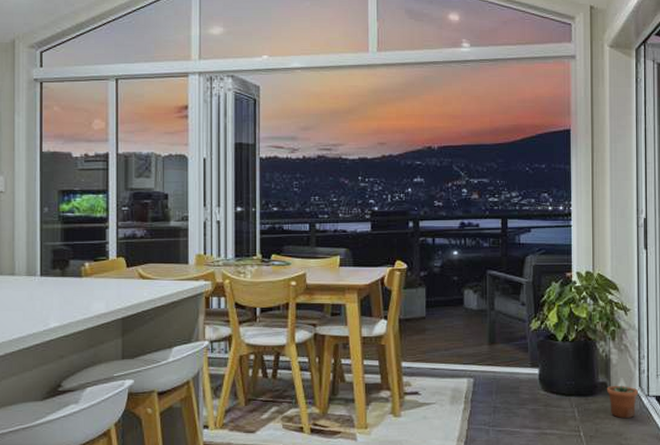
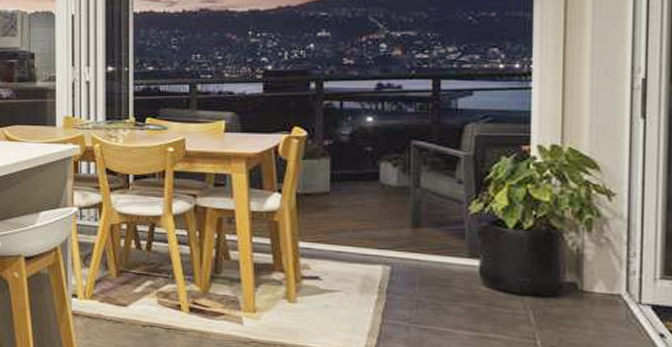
planter: present [606,385,638,419] -> none [576,287,624,330]

